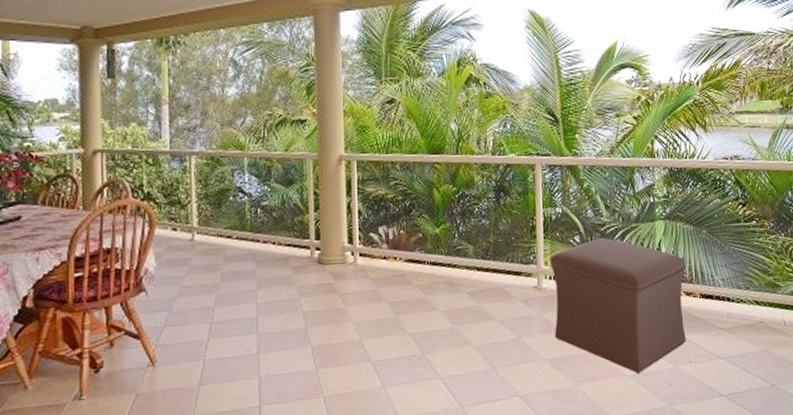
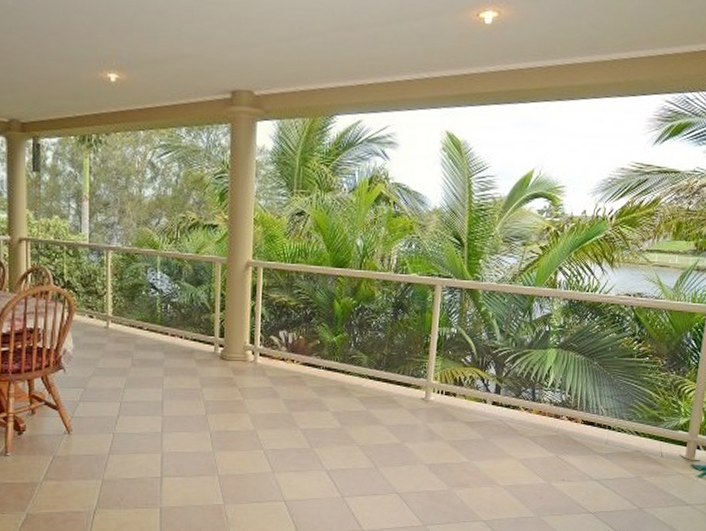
ottoman: present [550,238,686,374] -> none [437,360,572,485]

